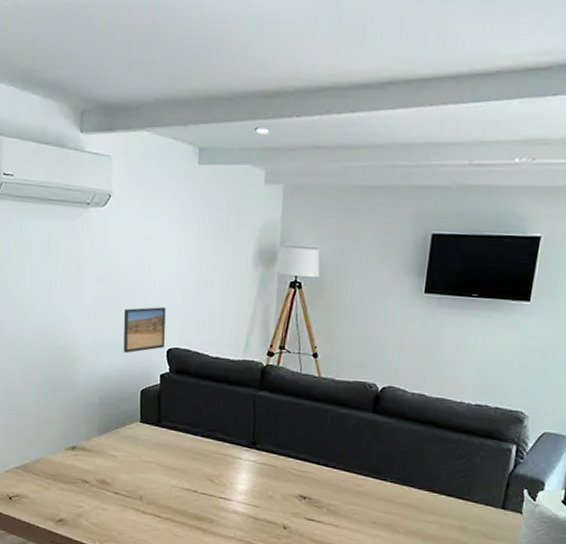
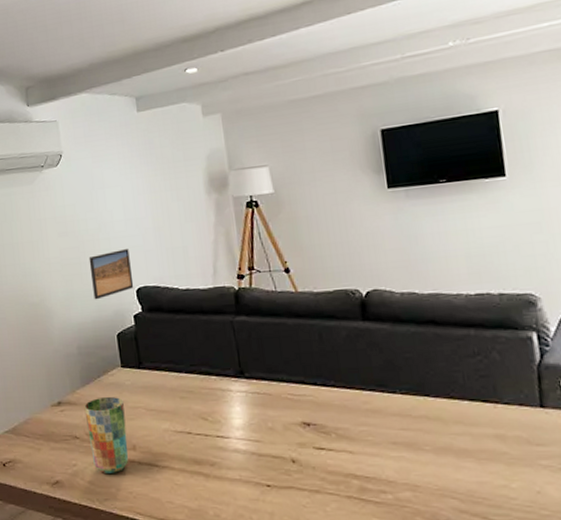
cup: none [97,448,137,519] -> present [84,397,128,473]

